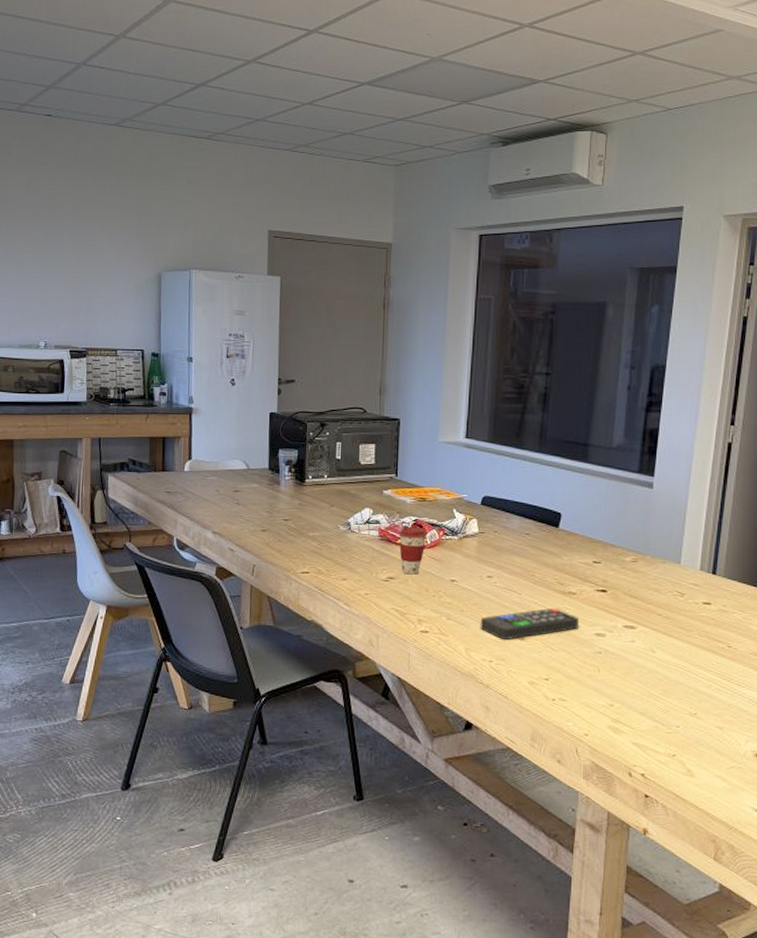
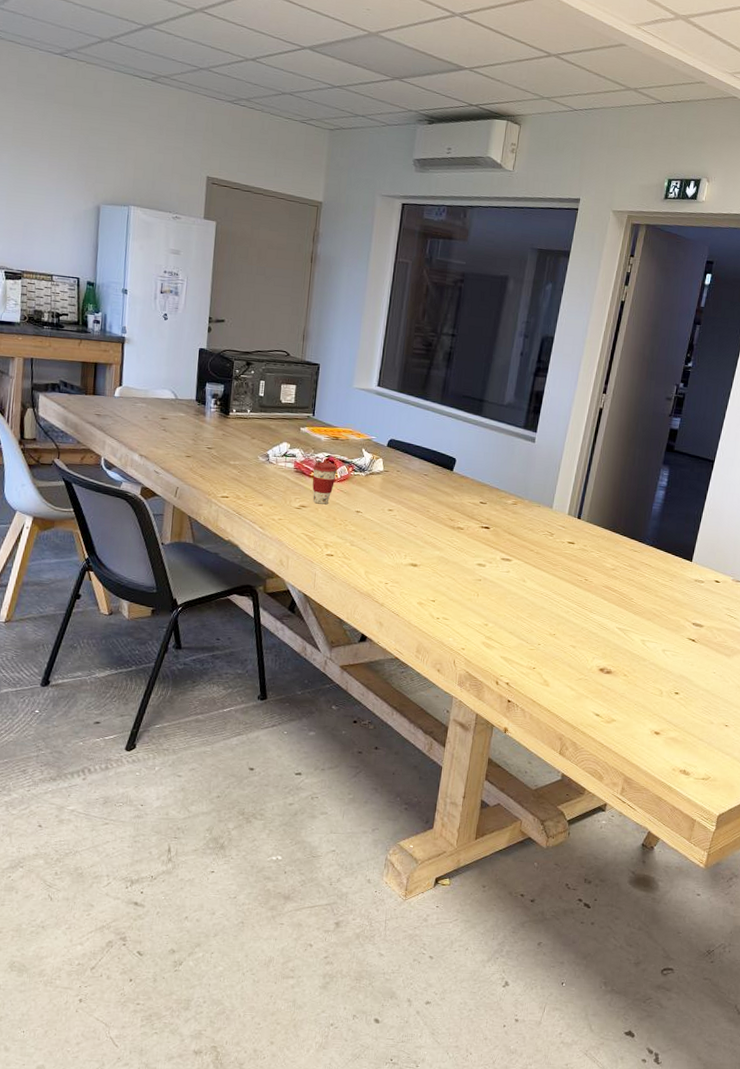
remote control: present [480,607,579,641] -> none [379,540,464,566]

